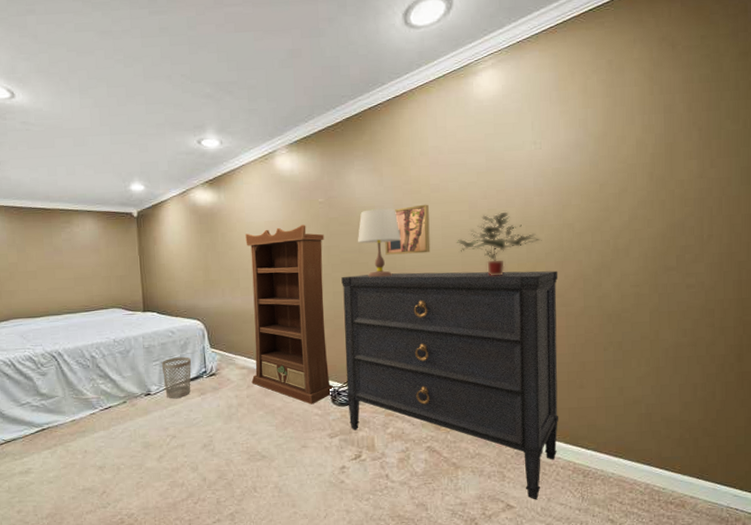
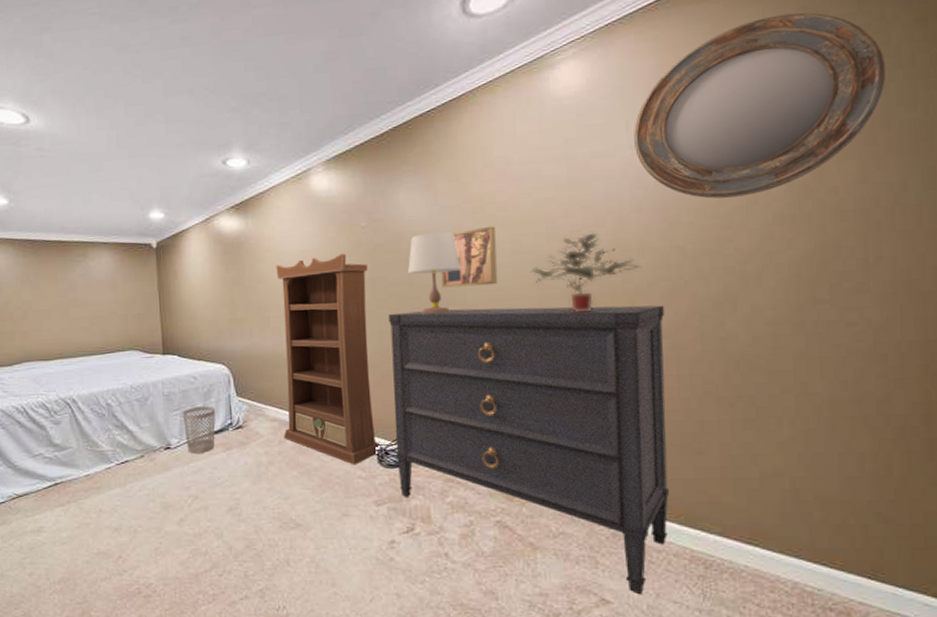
home mirror: none [537,42,719,187] -> present [634,12,887,199]

